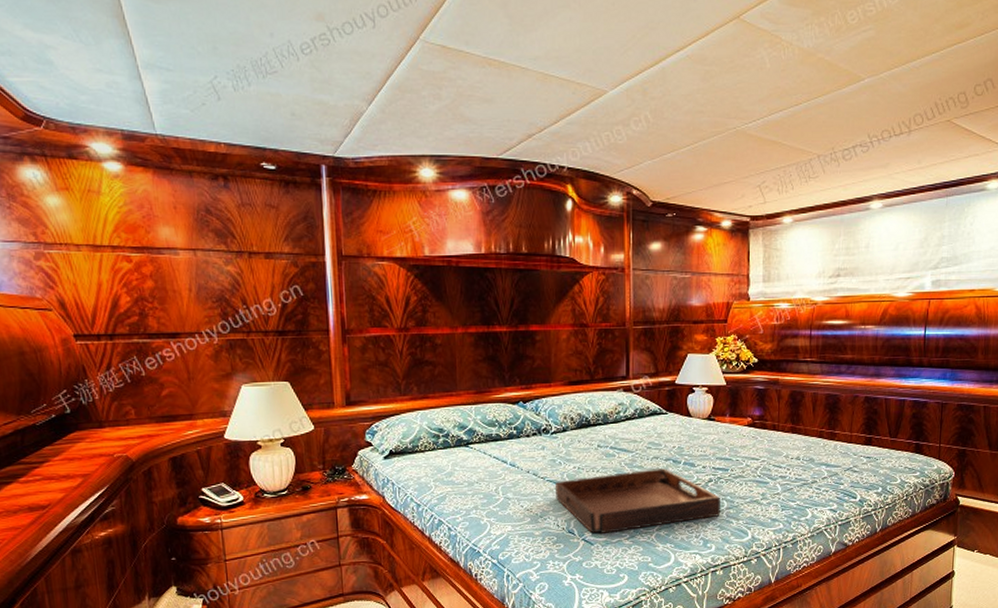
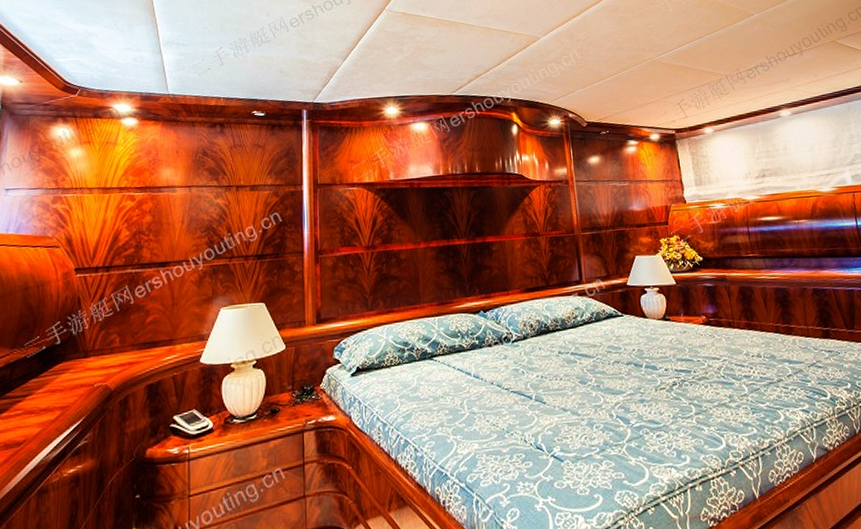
serving tray: present [554,468,721,534] -> none [519,373,691,449]

